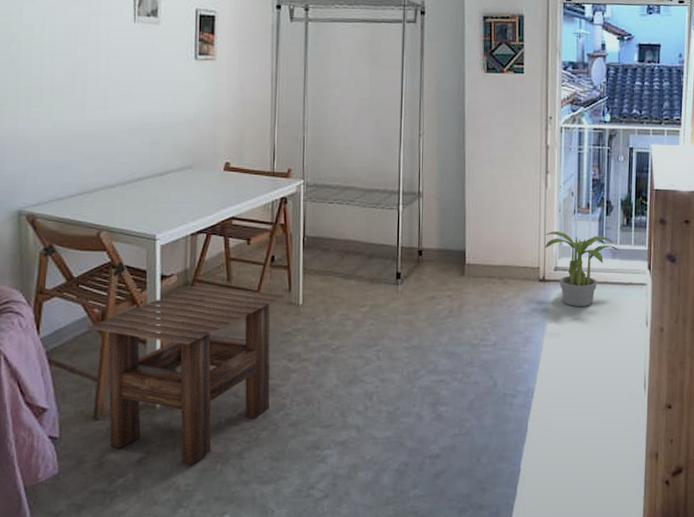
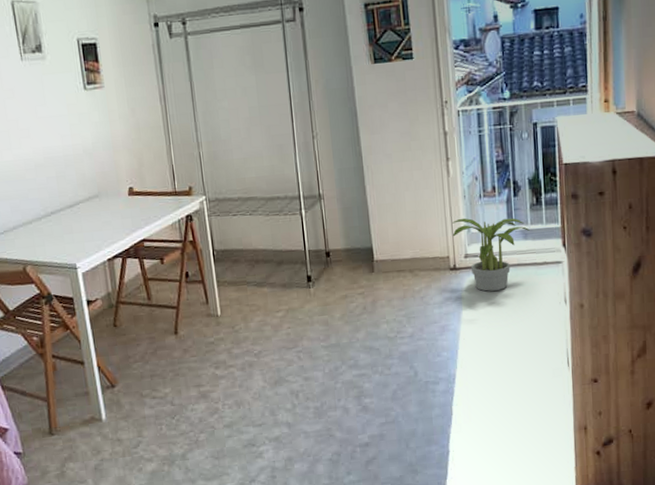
side table: present [85,284,286,464] -> none [28,305,204,467]

